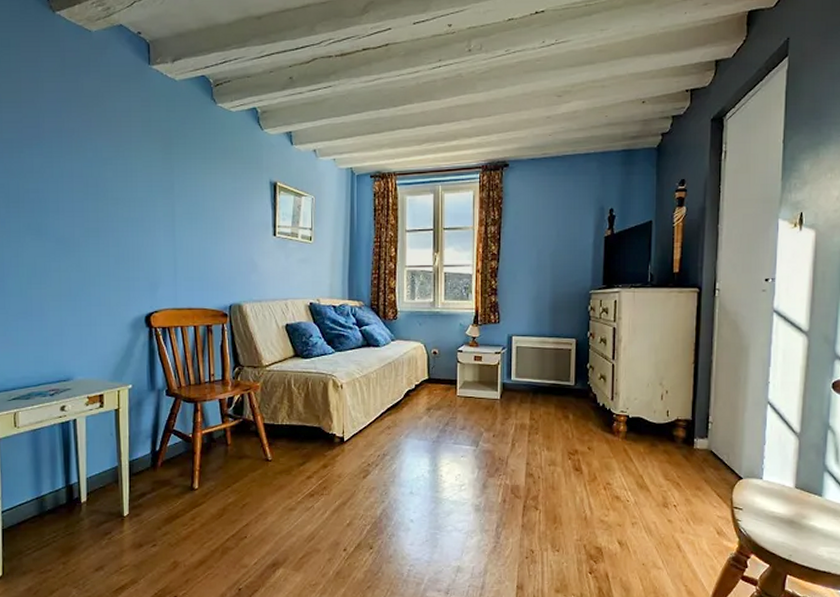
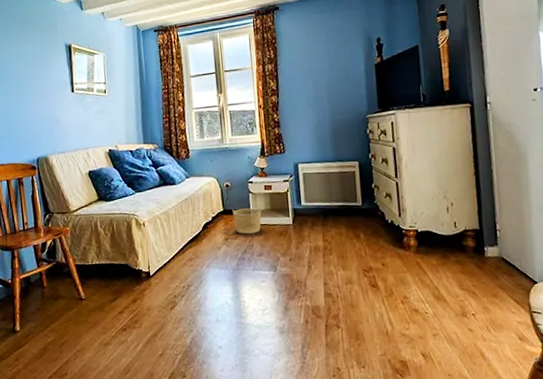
basket: none [438,378,469,405] -> present [232,207,262,234]

